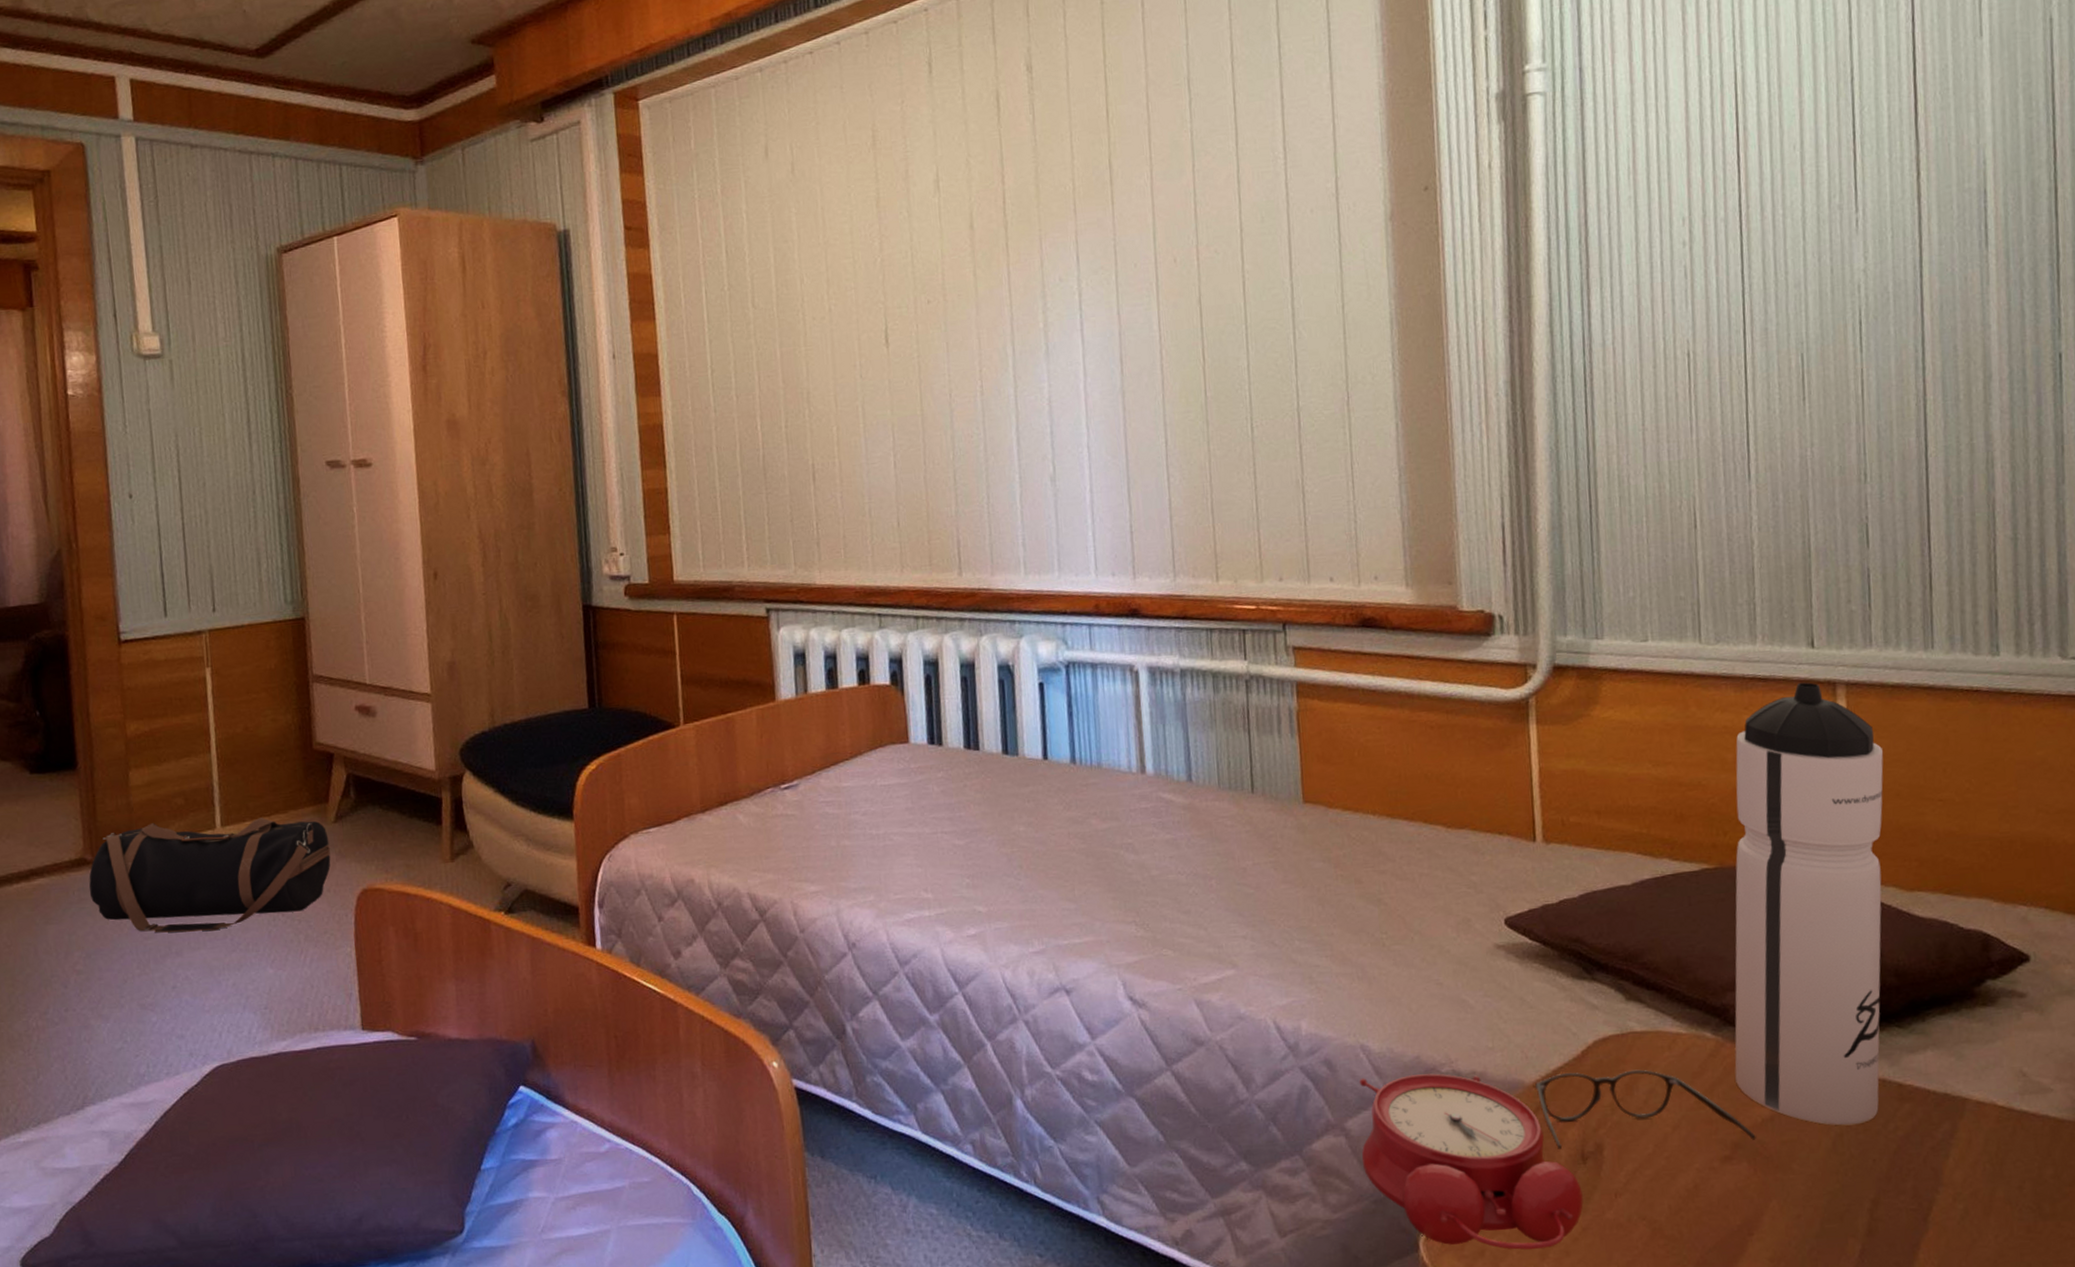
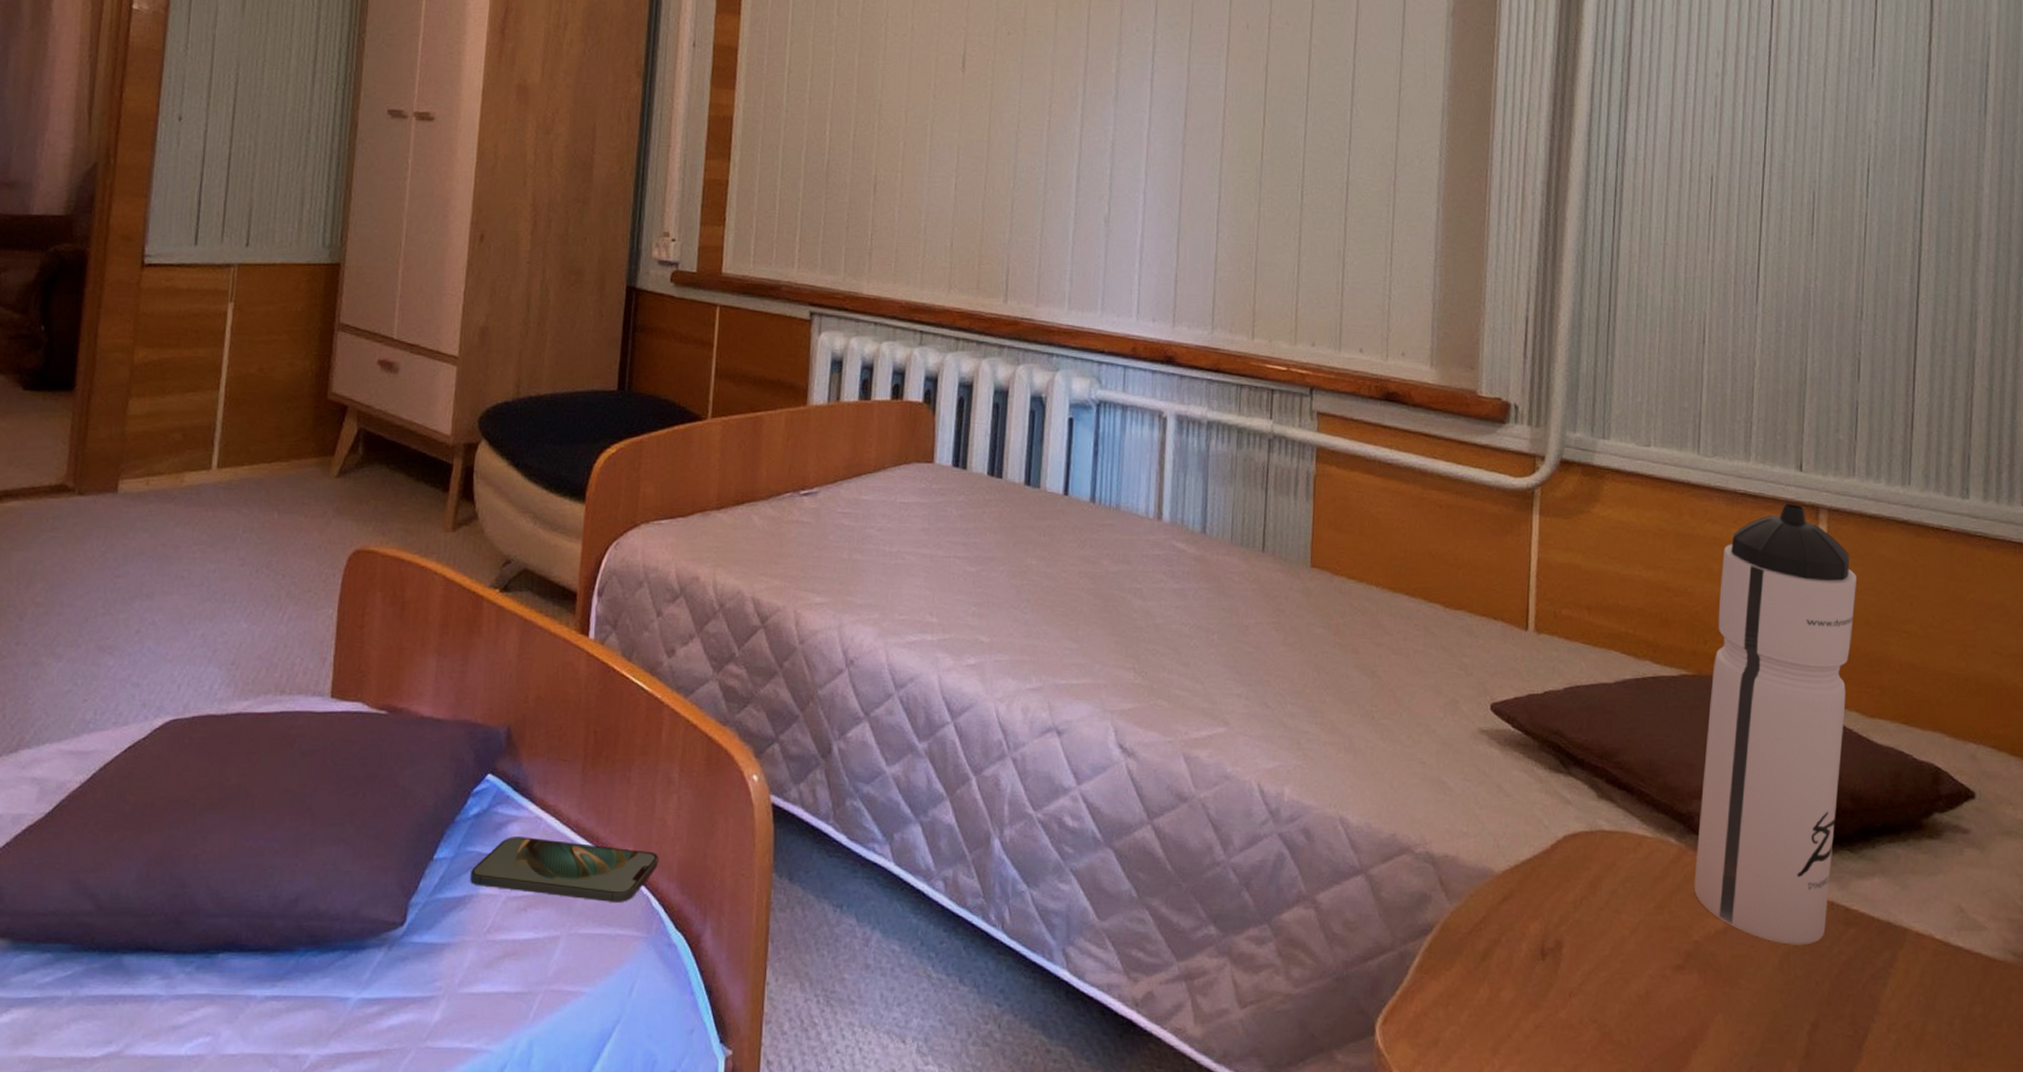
duffel bag: present [89,817,331,933] -> none [64,456,329,577]
smartphone: none [517,1140,693,1194] -> present [470,837,658,902]
alarm clock: present [1359,1073,1583,1250] -> none [1328,850,1539,1043]
eyeglasses: present [1535,1069,1756,1149] -> none [1504,866,1708,951]

